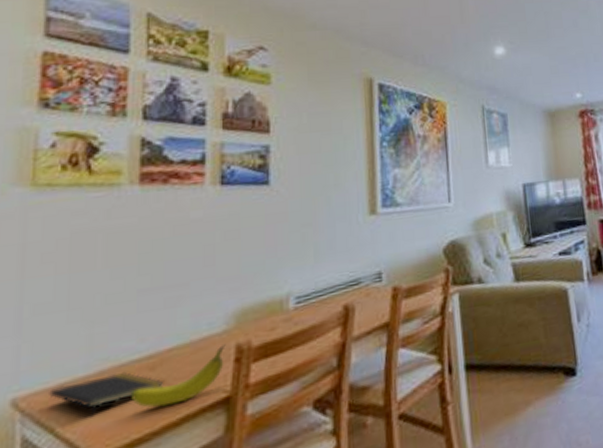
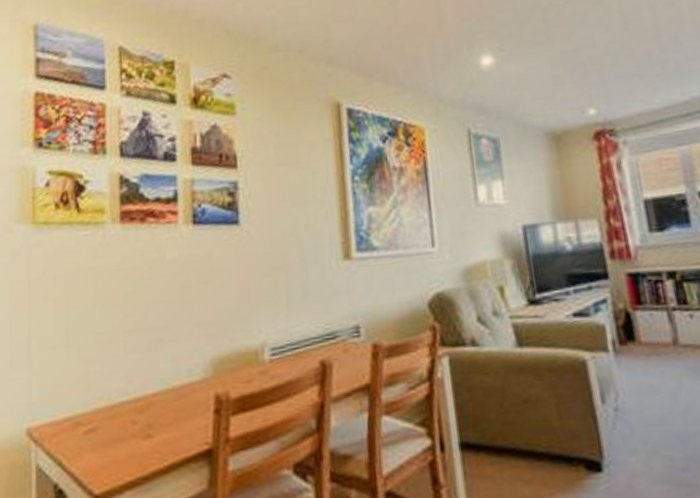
notepad: present [49,371,164,418] -> none [56,412,151,455]
fruit: present [130,343,226,409] -> none [122,392,205,453]

